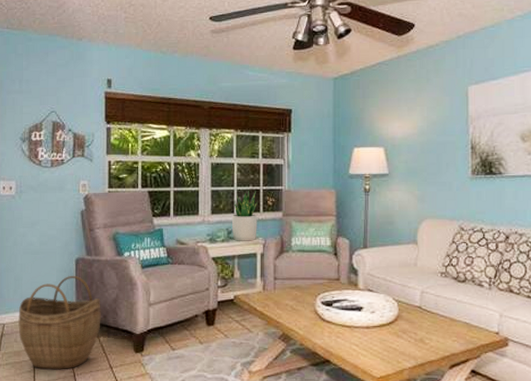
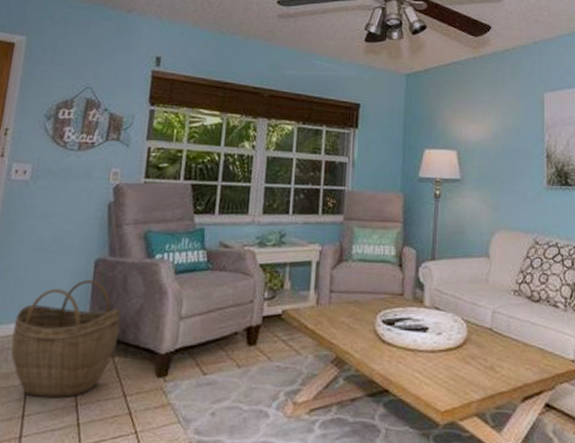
planter: present [232,190,257,241] -> none [285,189,316,247]

